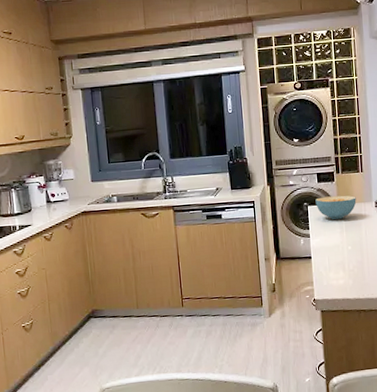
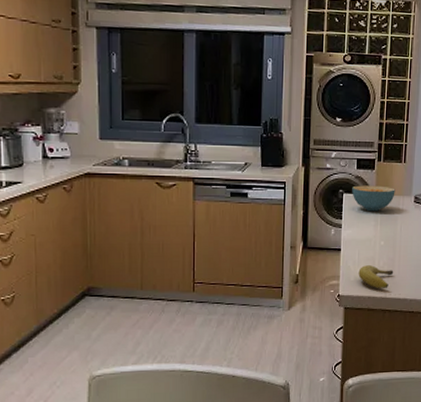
fruit: none [330,269,364,291] -> present [358,265,394,288]

